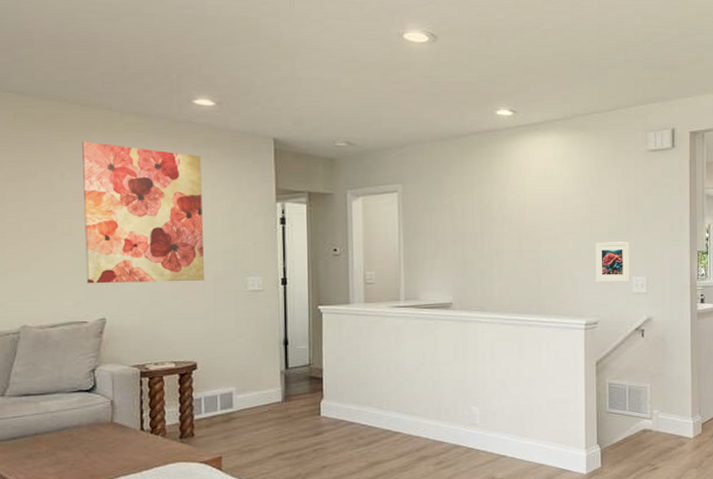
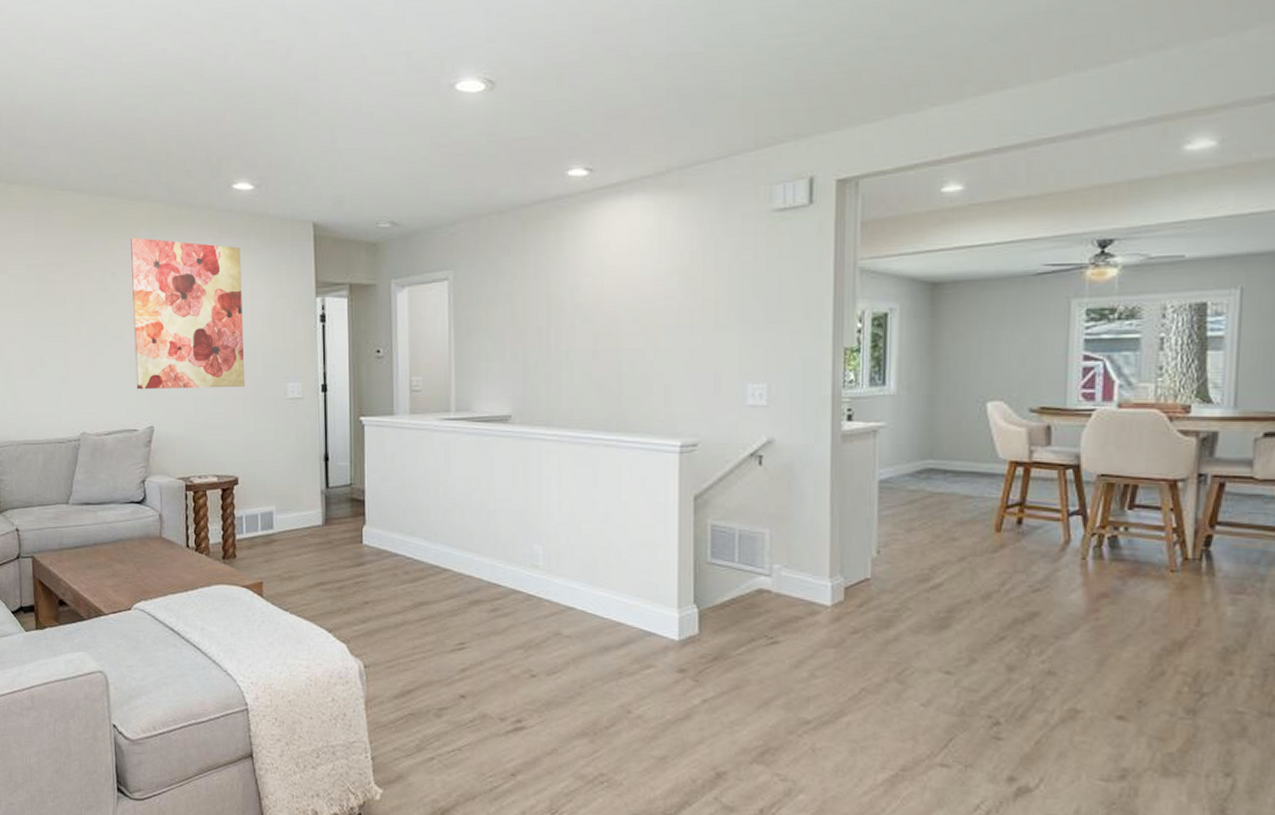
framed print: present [595,242,631,282] -> none [695,336,746,391]

